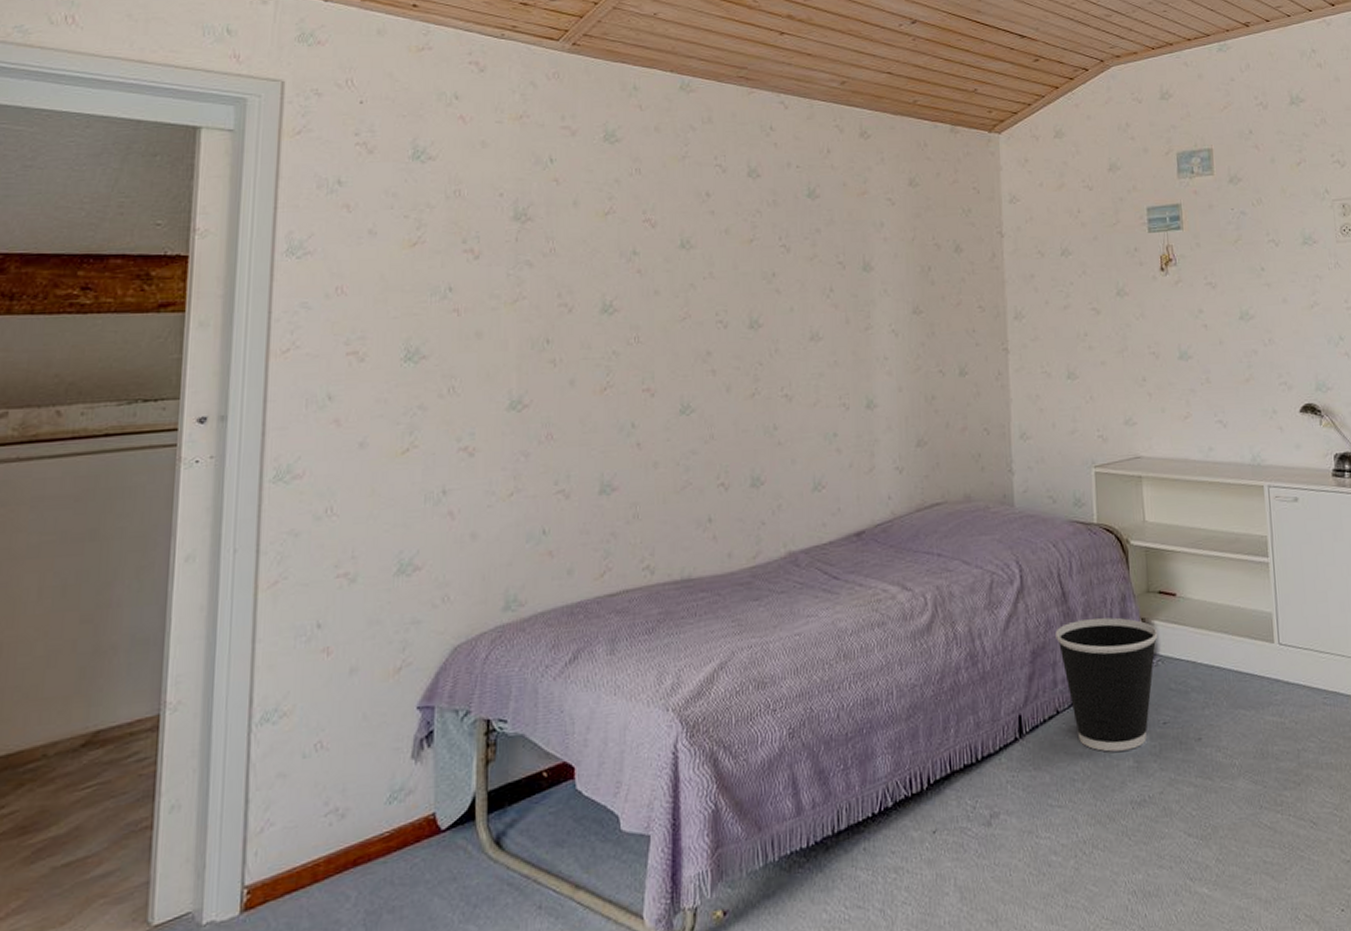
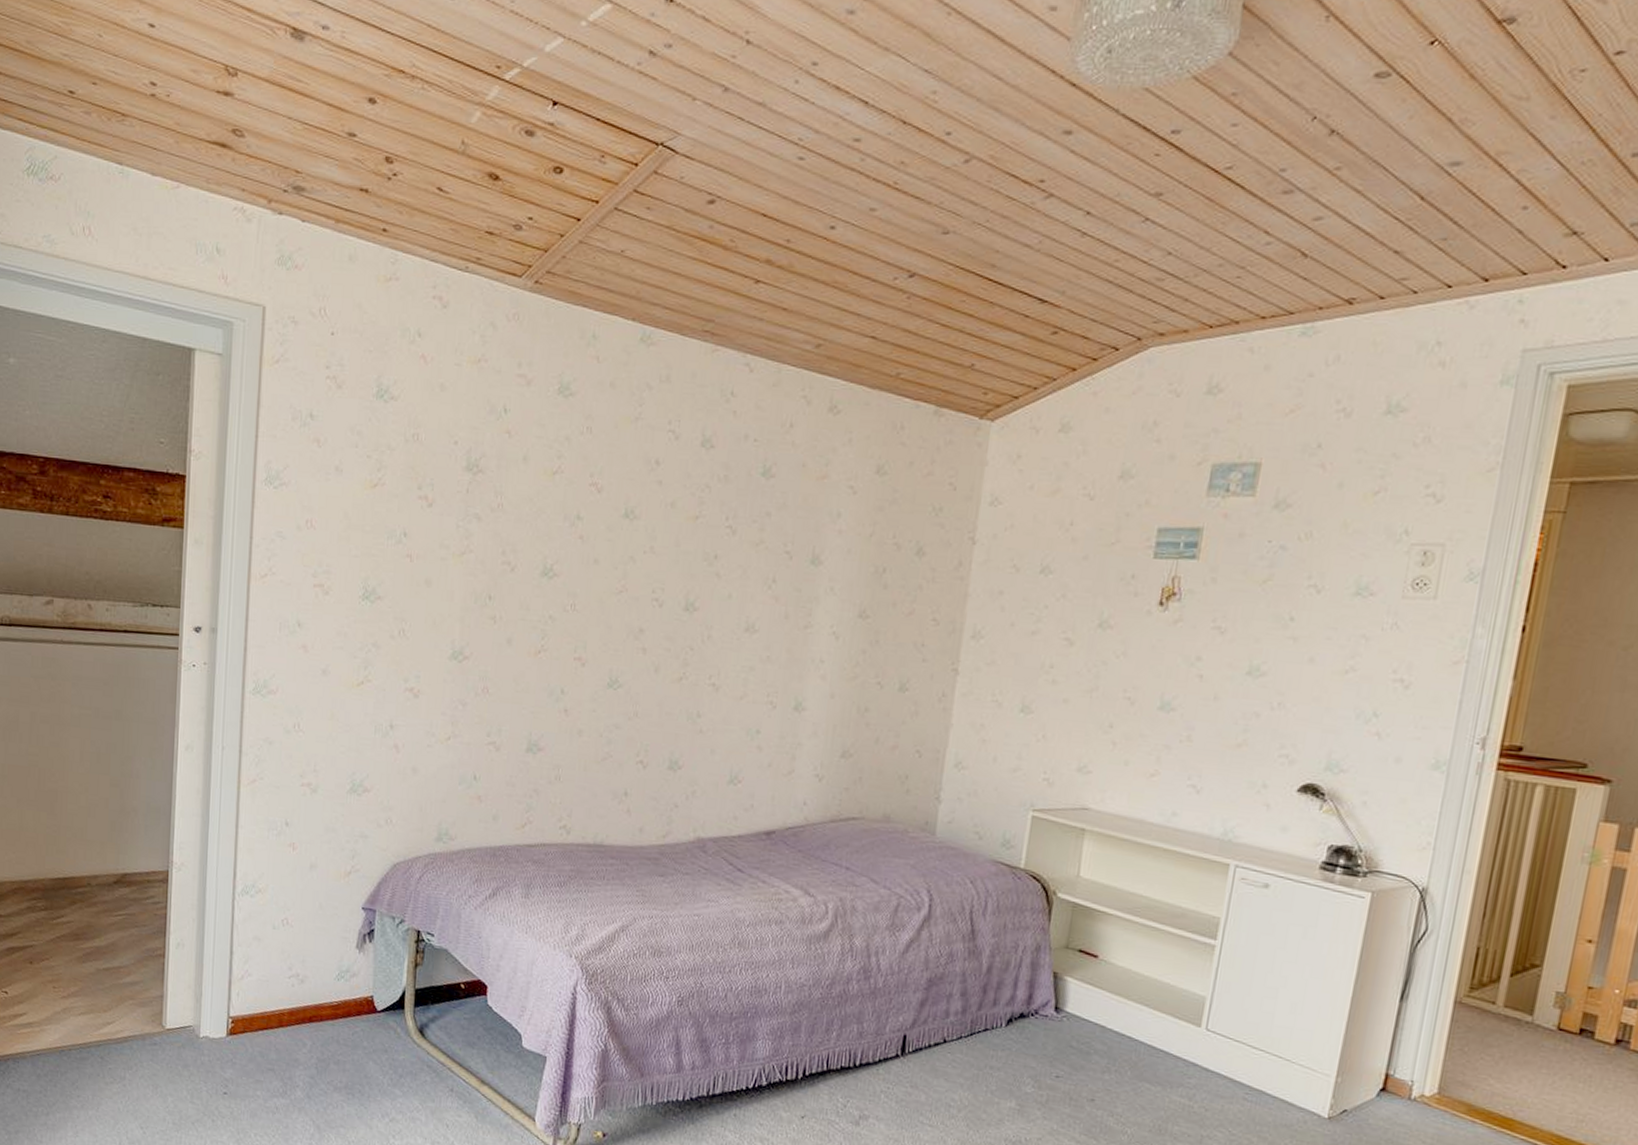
wastebasket: present [1055,617,1158,752] -> none [956,959,1070,1093]

